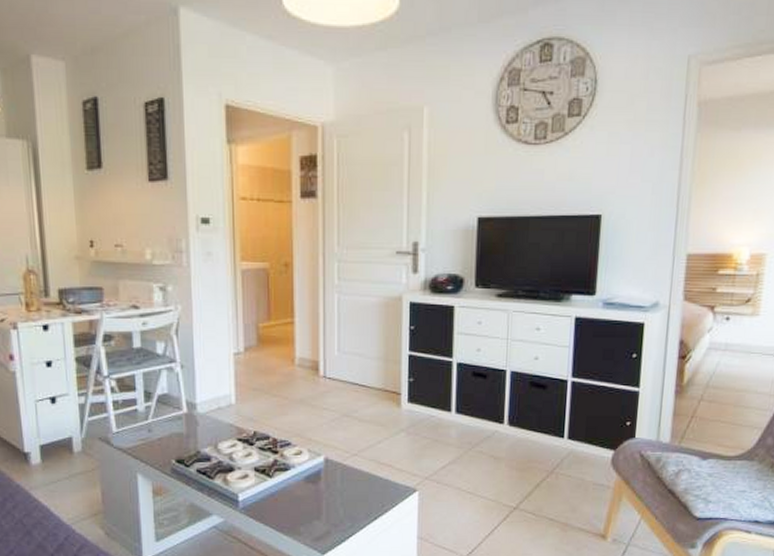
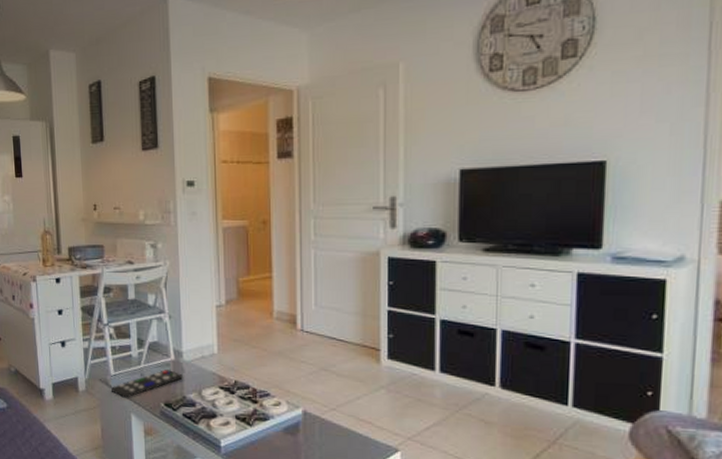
remote control: none [112,422,197,457] -> present [110,368,183,398]

